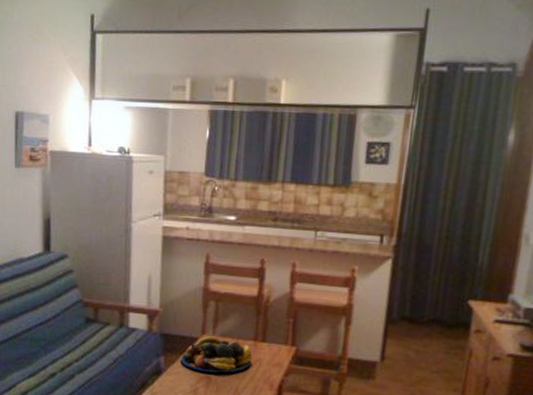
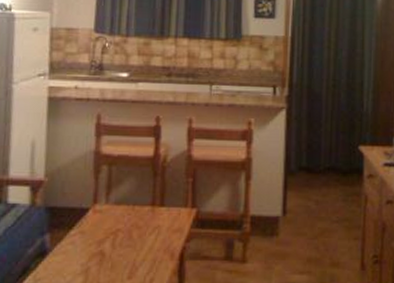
fruit bowl: present [181,336,252,373] -> none [69,205,150,247]

